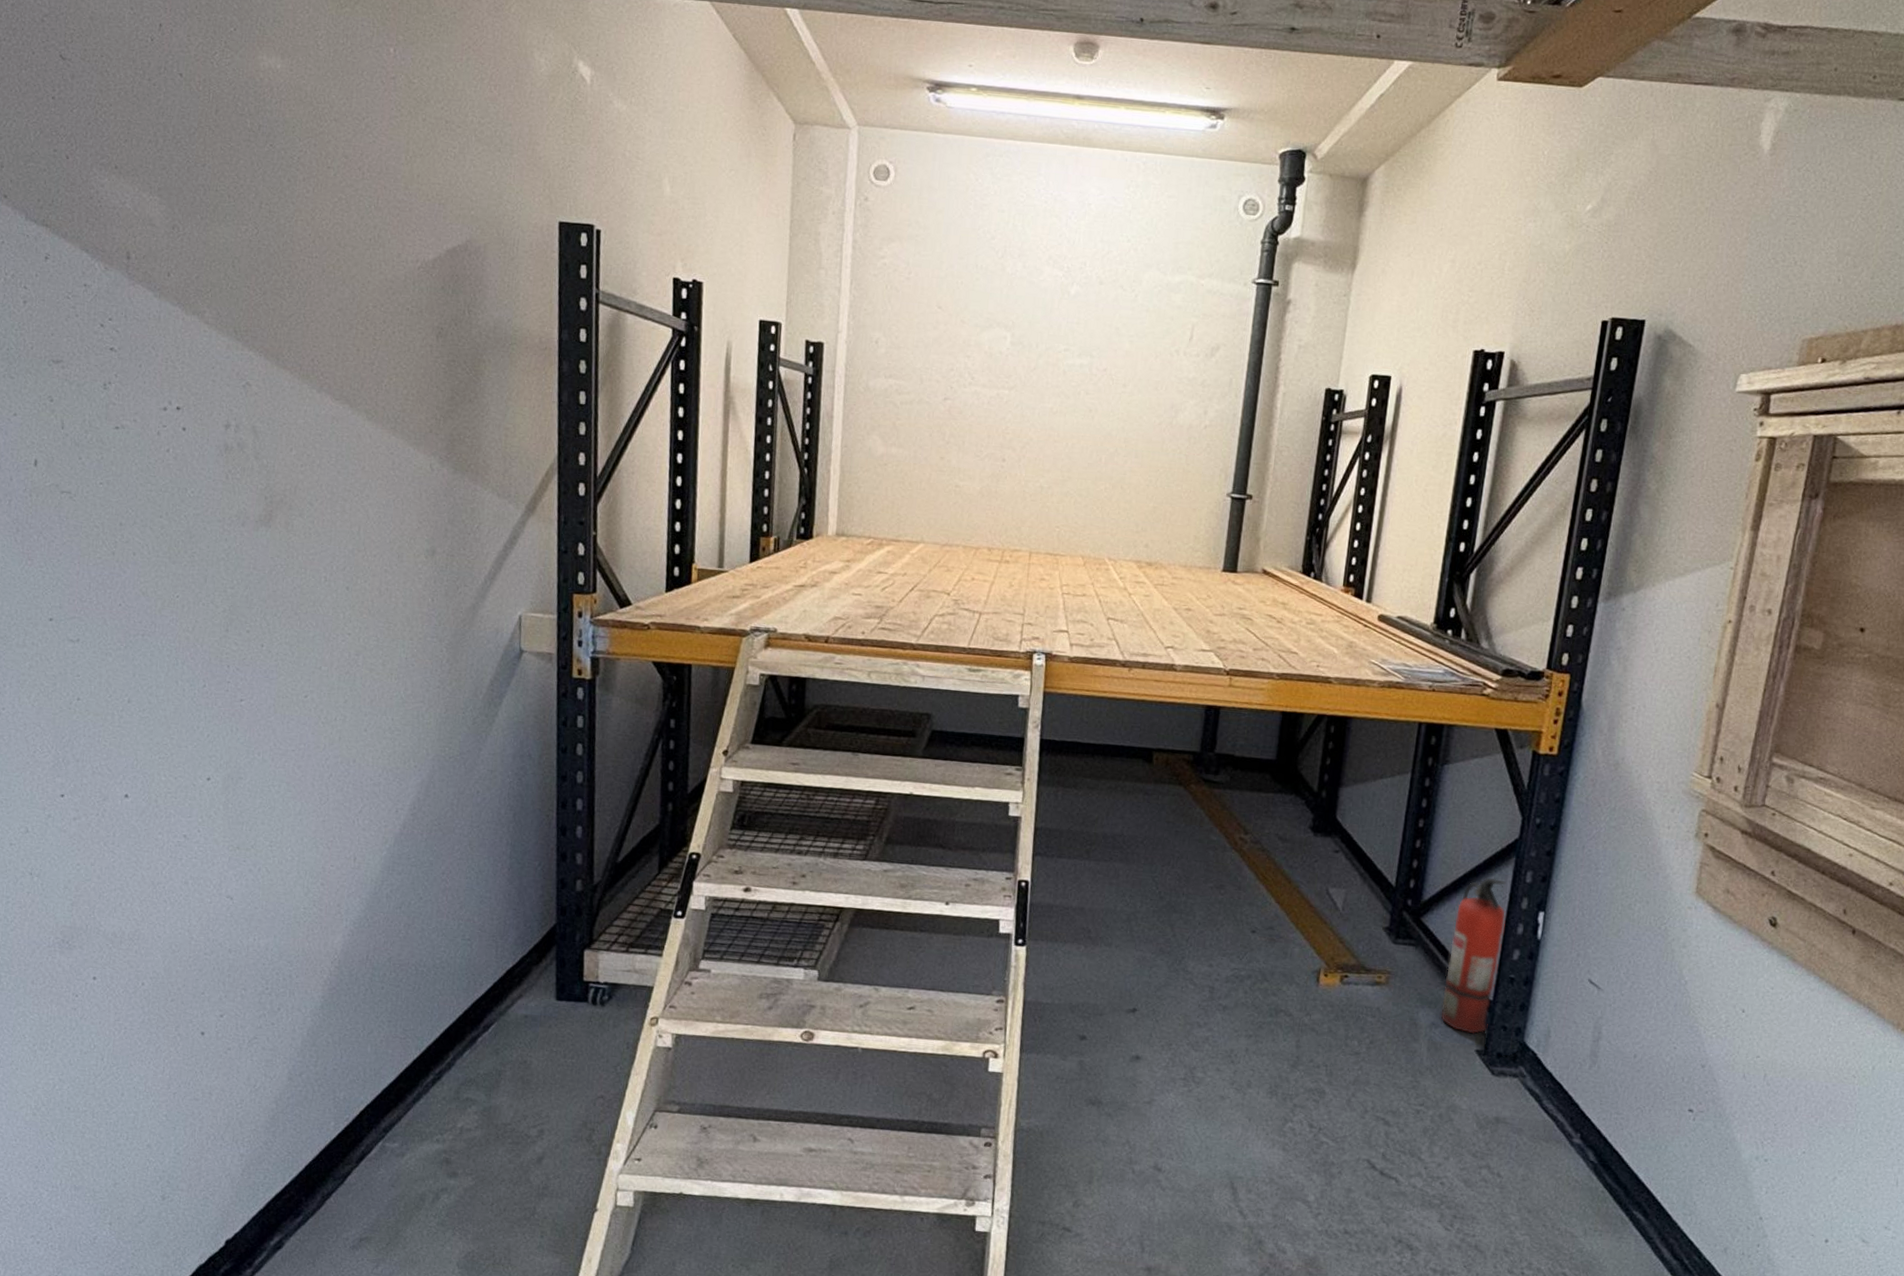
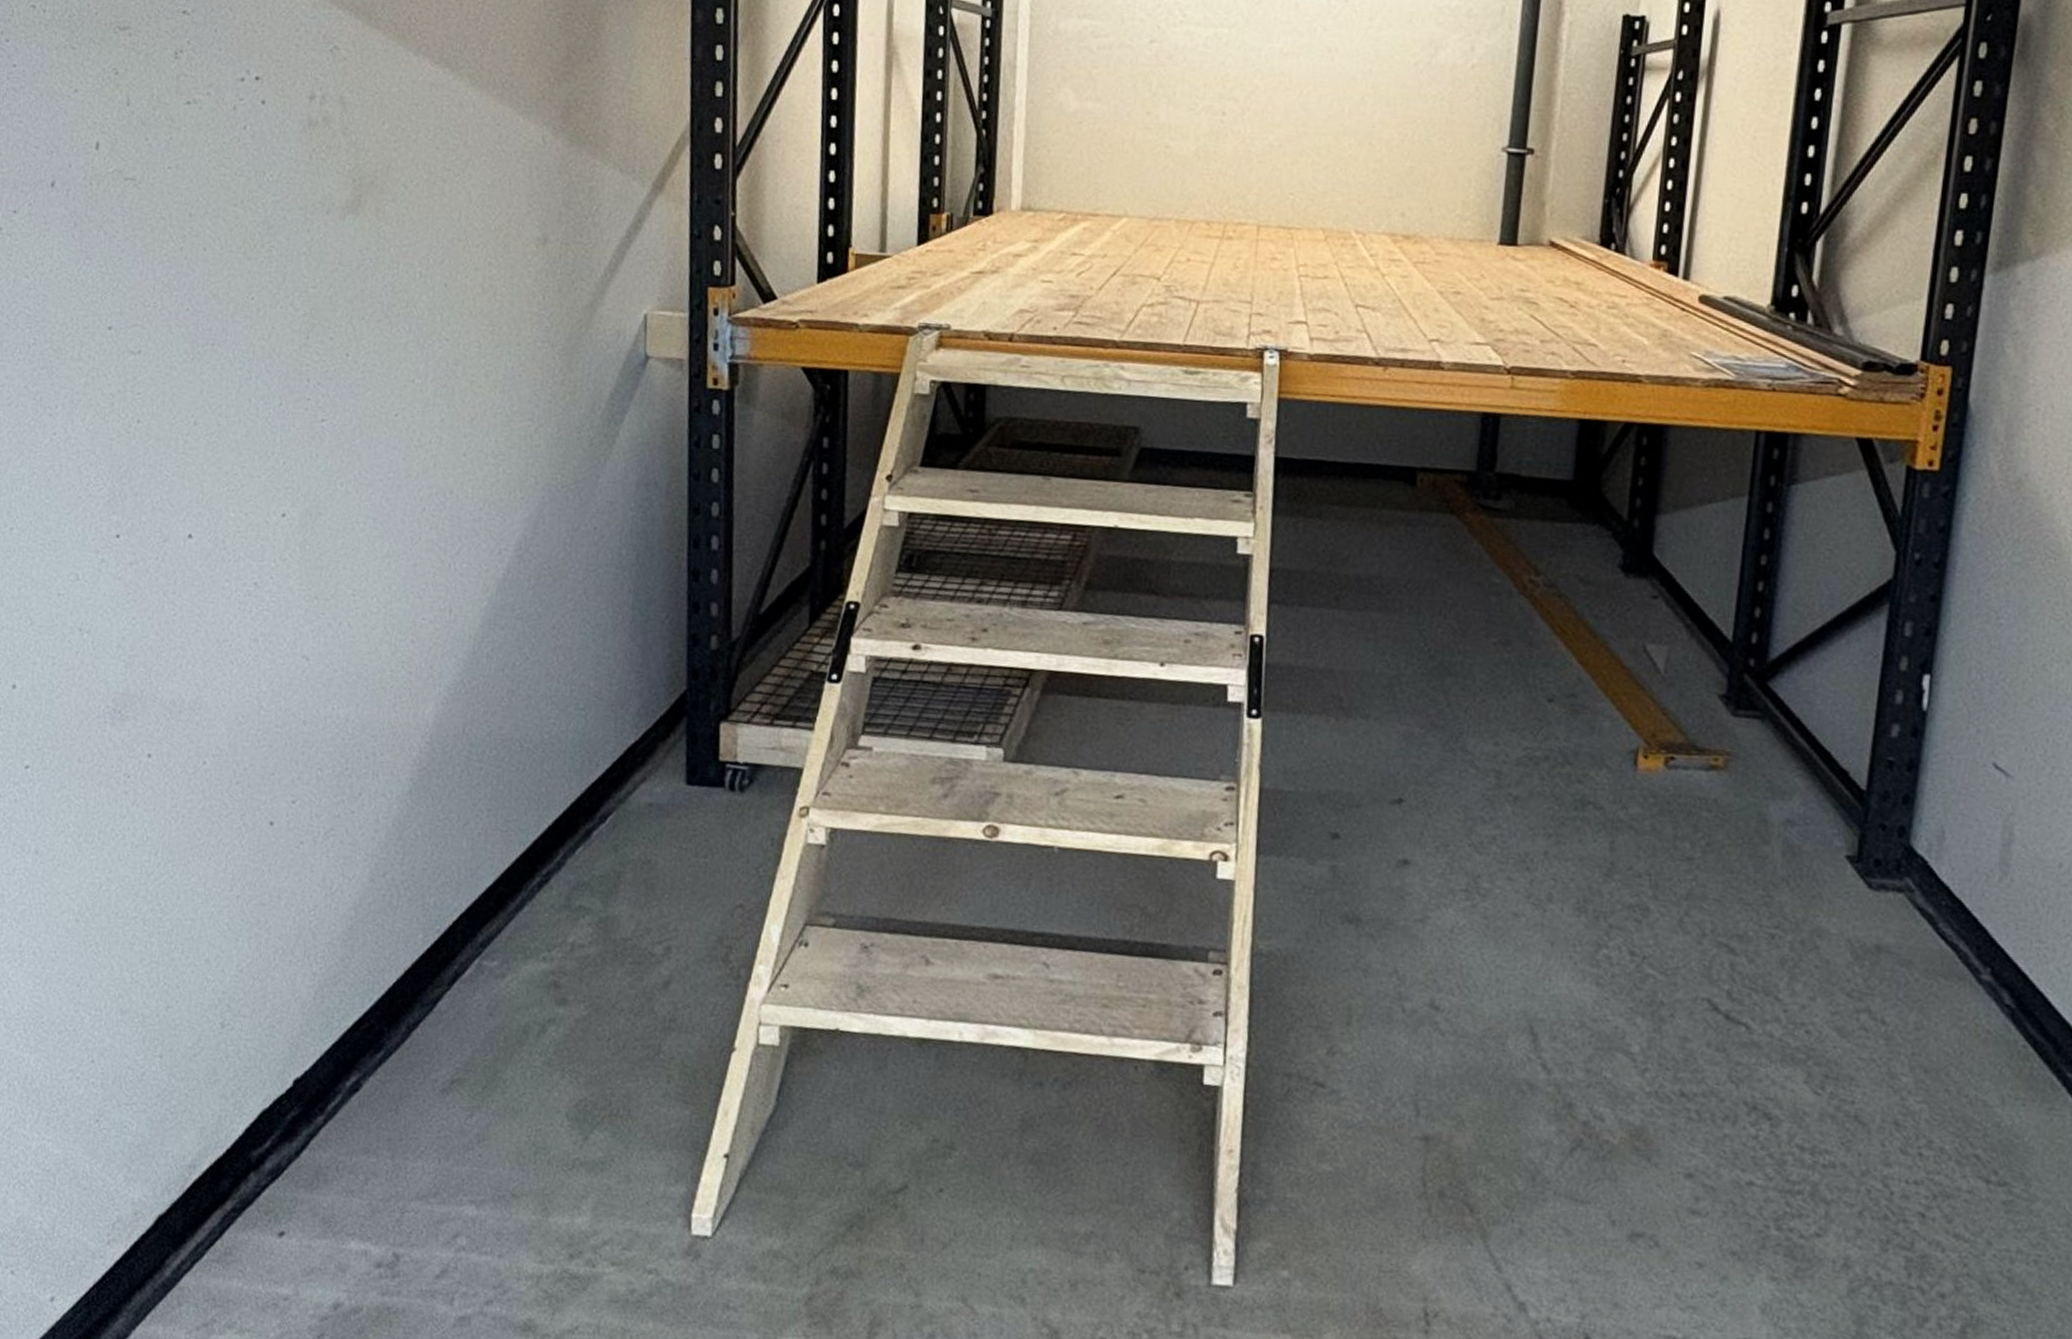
fire extinguisher: present [1441,877,1507,1034] -> none [1798,629,1879,835]

